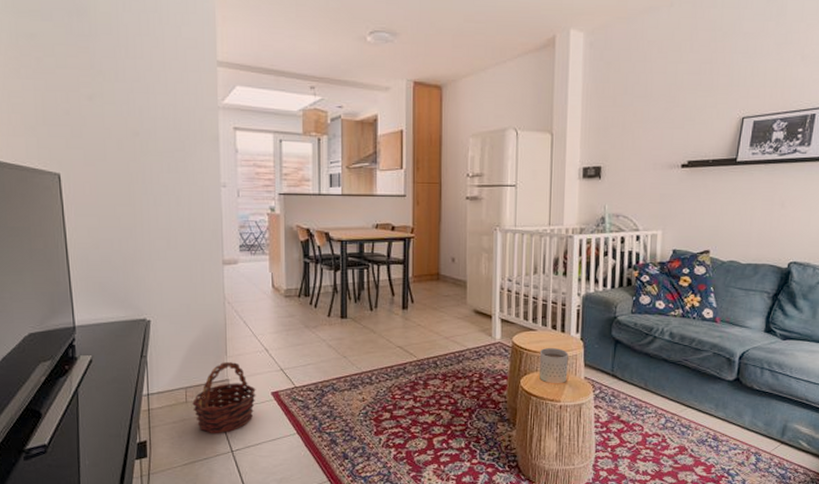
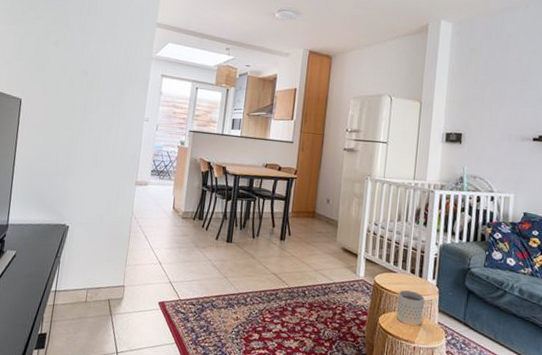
basket: present [192,362,256,433] -> none [90,270,146,335]

